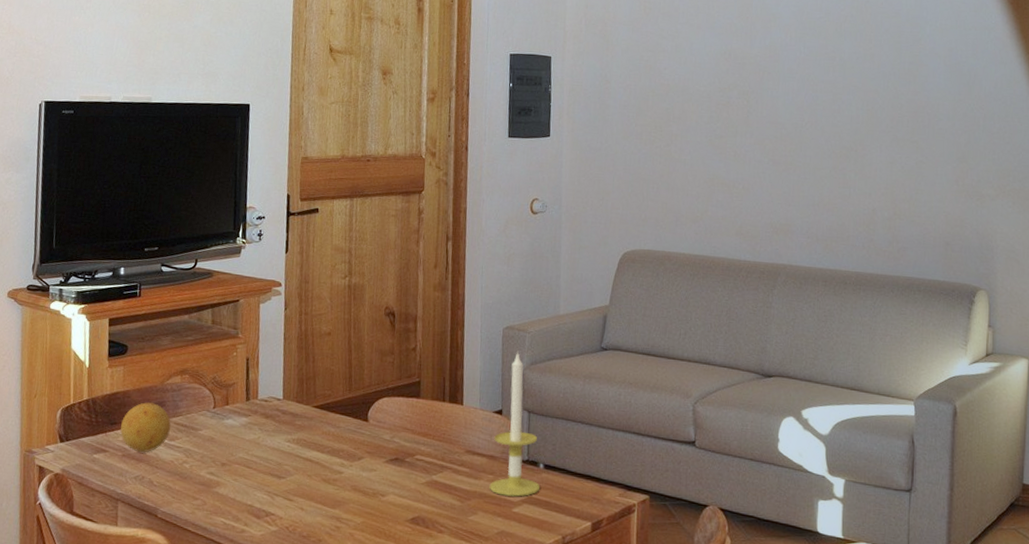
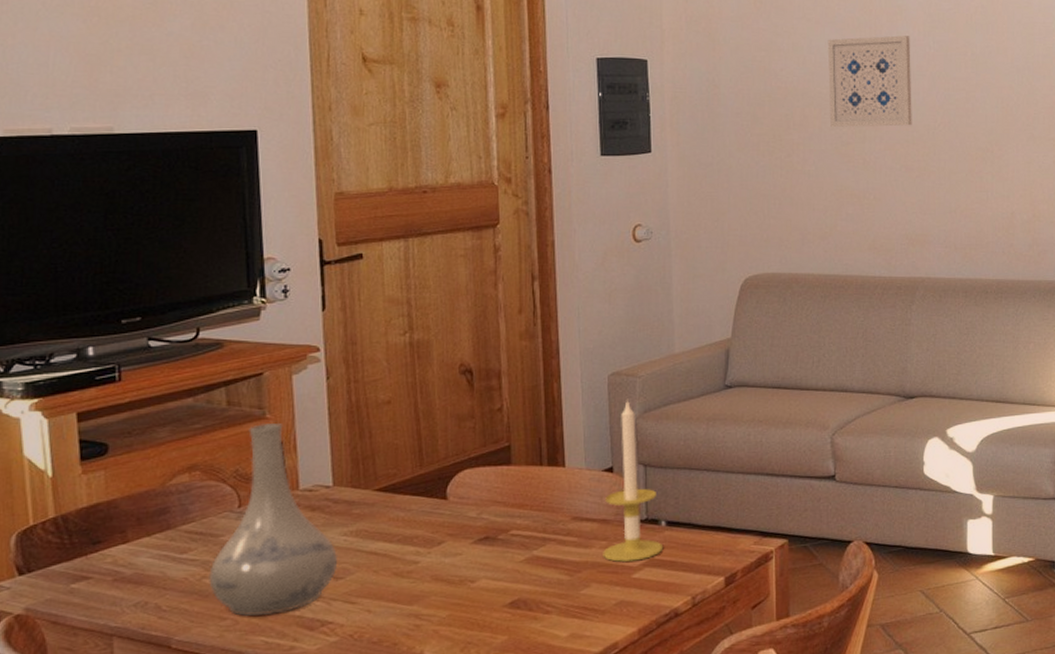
fruit: present [120,402,171,452] -> none [108,511,180,573]
vase: none [188,341,283,501] -> present [209,423,339,617]
wall art: none [705,40,783,124] -> present [827,35,912,128]

